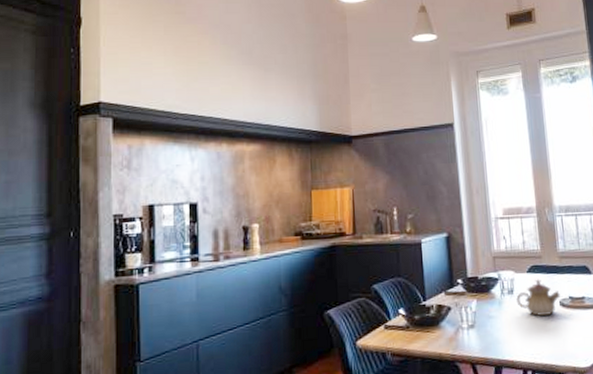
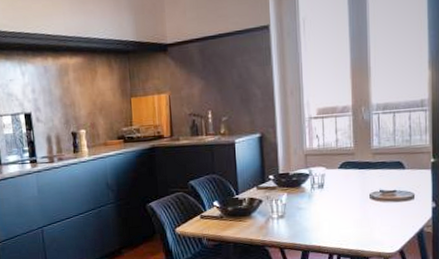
teapot: present [516,279,560,316] -> none [326,174,371,208]

